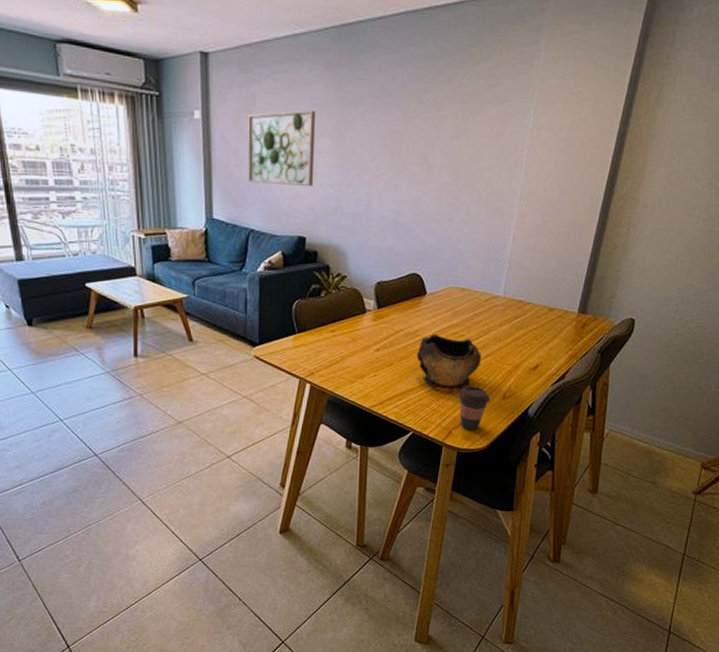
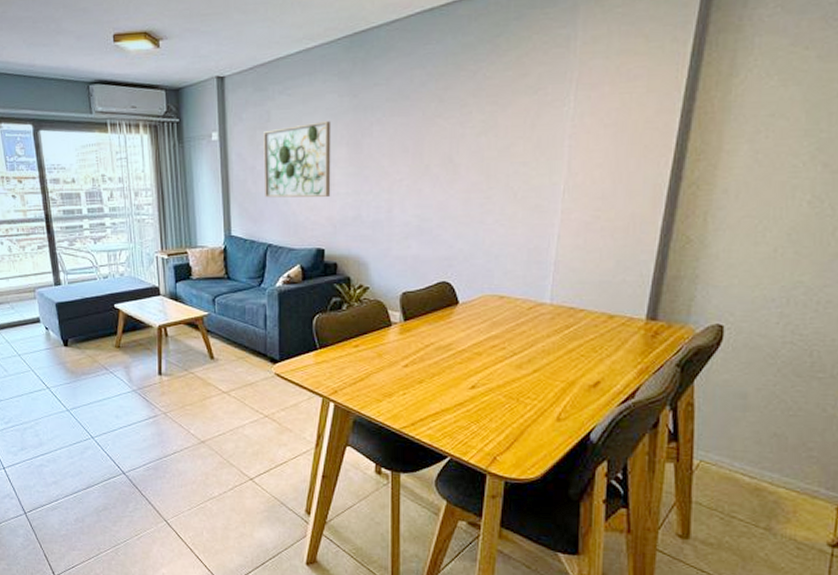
decorative bowl: present [416,333,481,391] -> none [450,347,527,411]
coffee cup: present [458,386,491,431] -> none [502,406,542,458]

